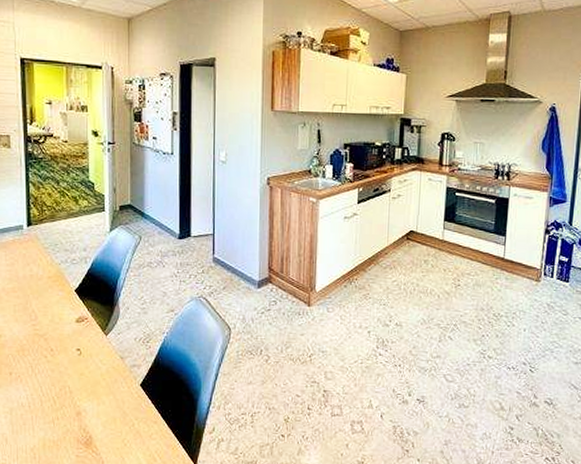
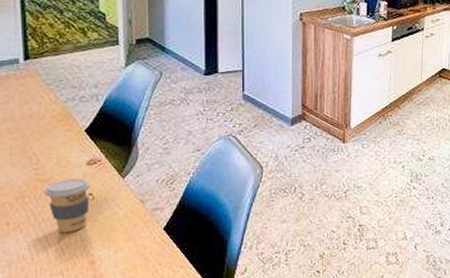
coffee cup: none [40,334,79,384] -> present [44,178,91,233]

